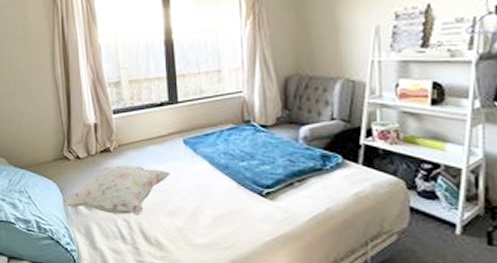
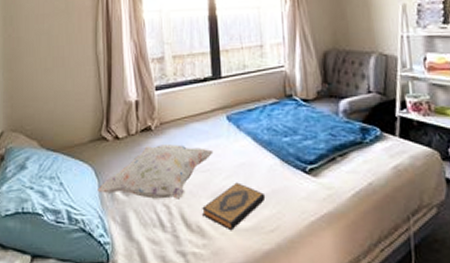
hardback book: none [160,202,222,246] -> present [202,182,266,231]

